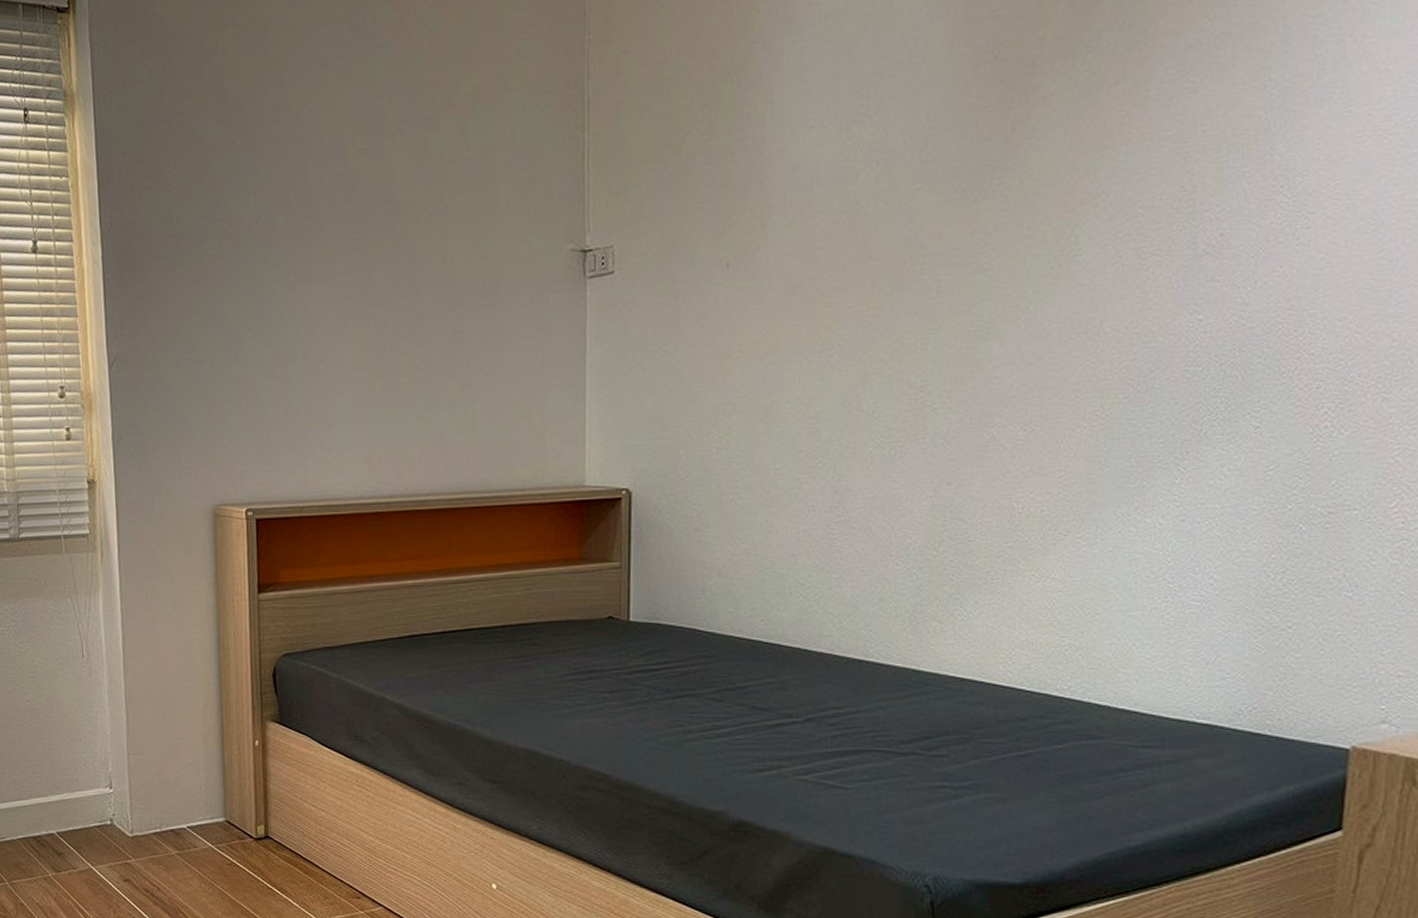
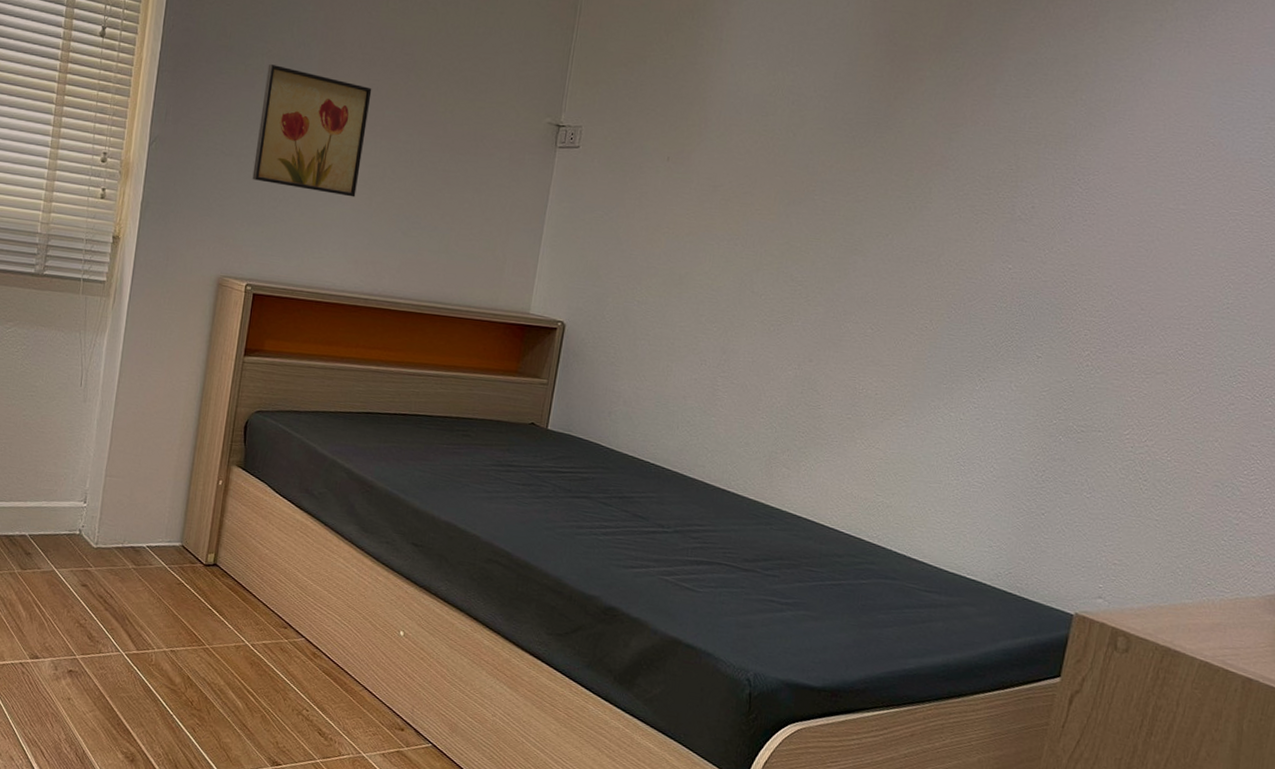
wall art: none [227,245,355,387] -> present [252,64,372,198]

